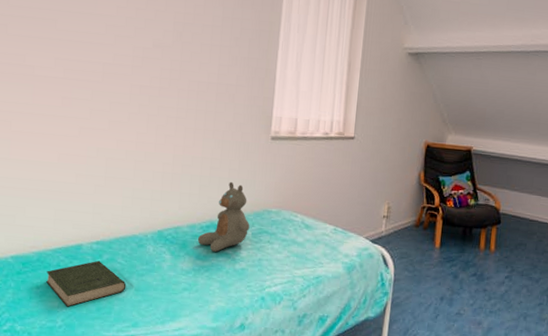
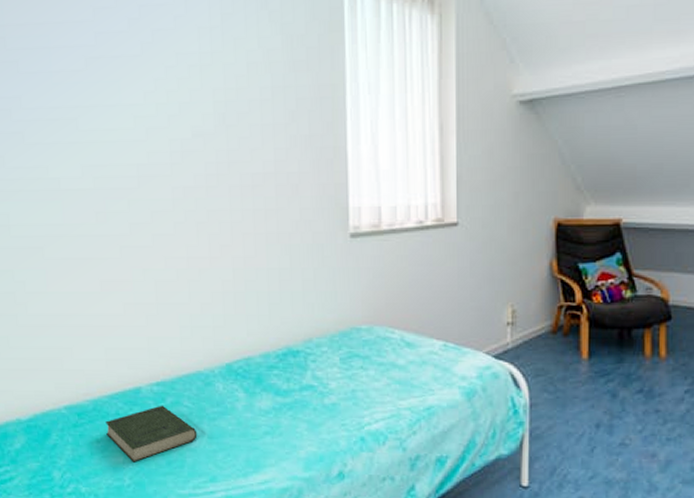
teddy bear: present [197,181,250,252] -> none [274,295,336,385]

